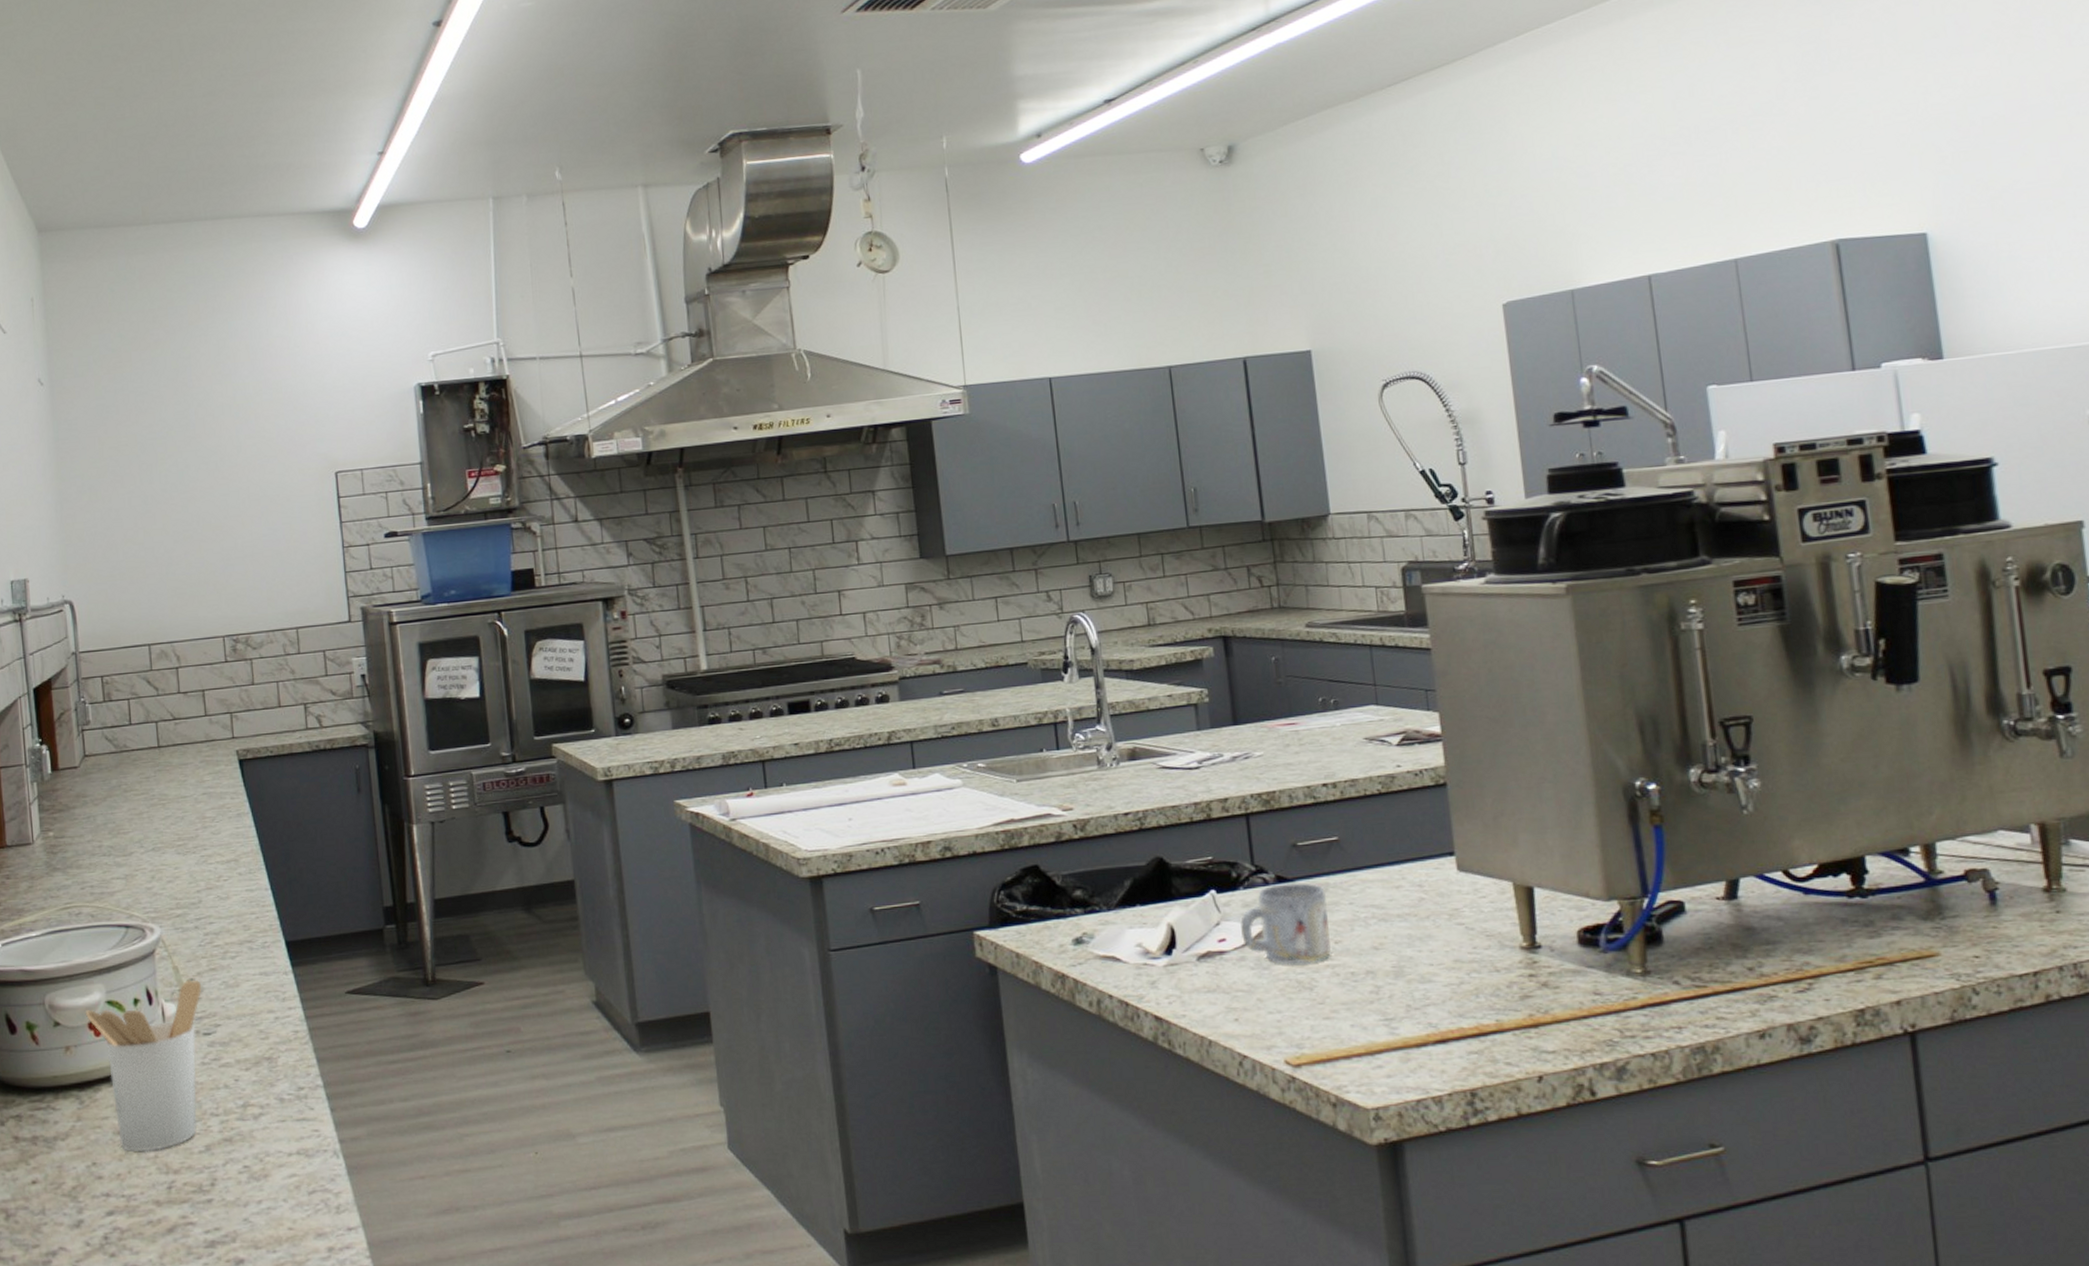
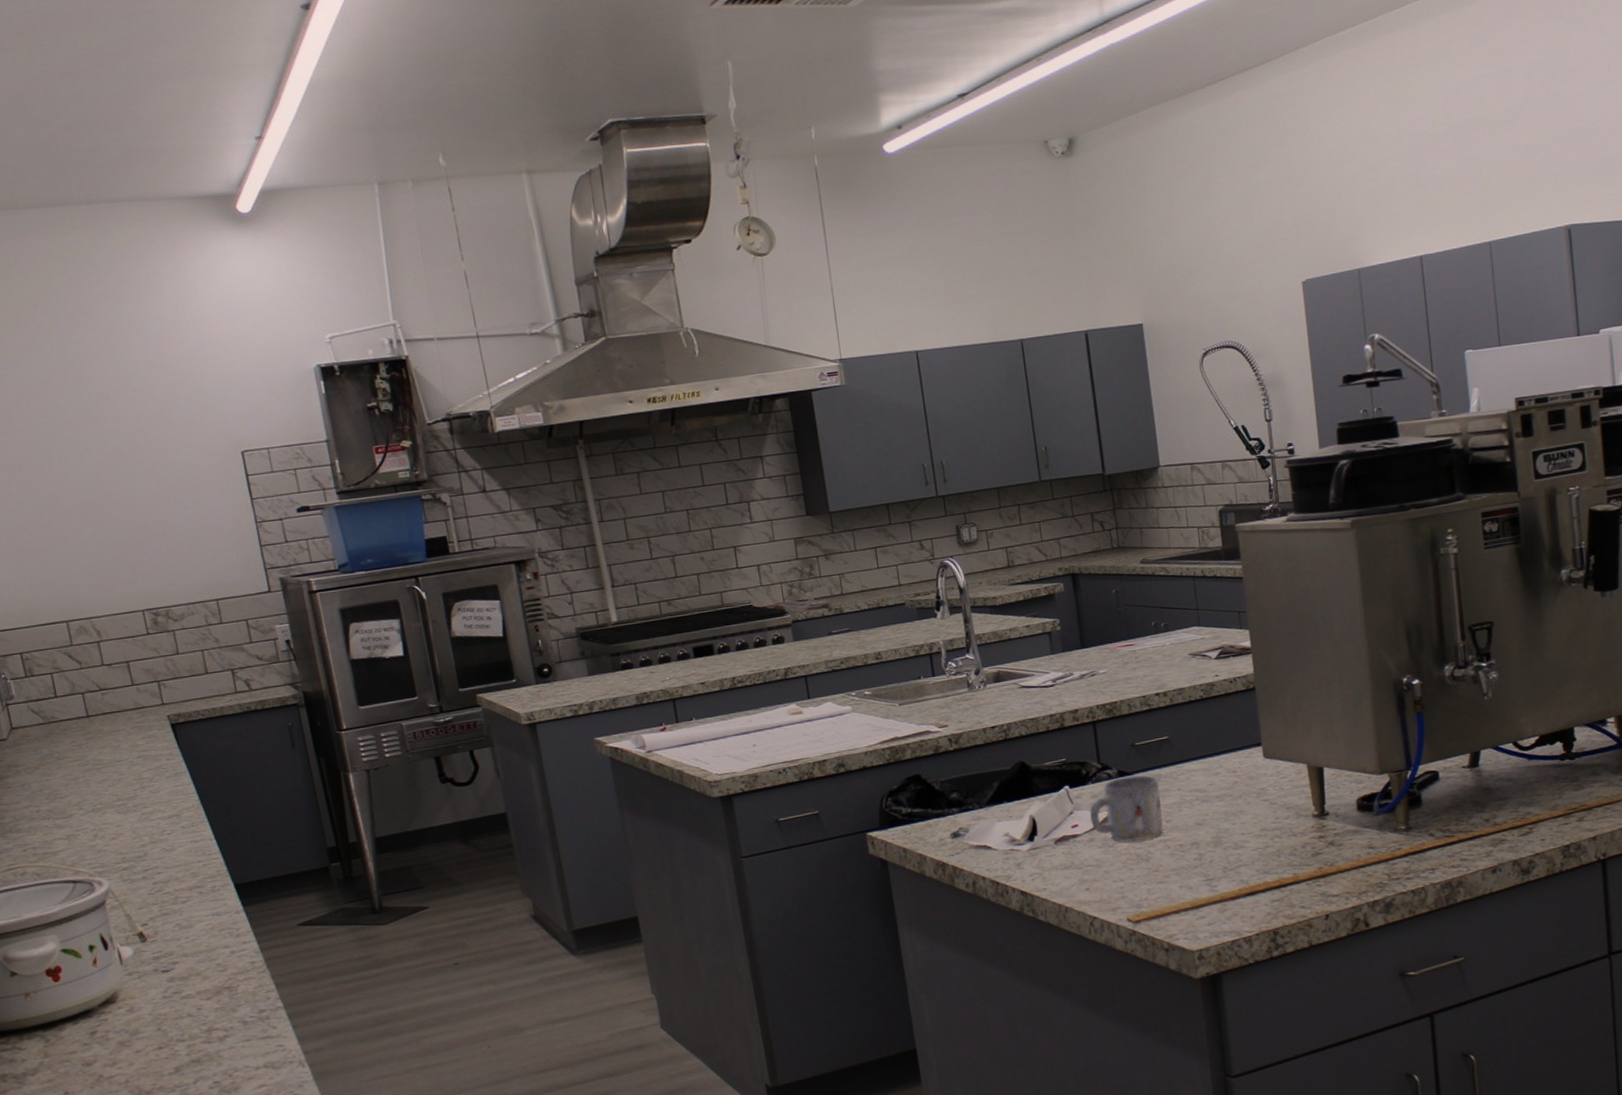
utensil holder: present [85,979,202,1152] -> none [40,924,165,1079]

